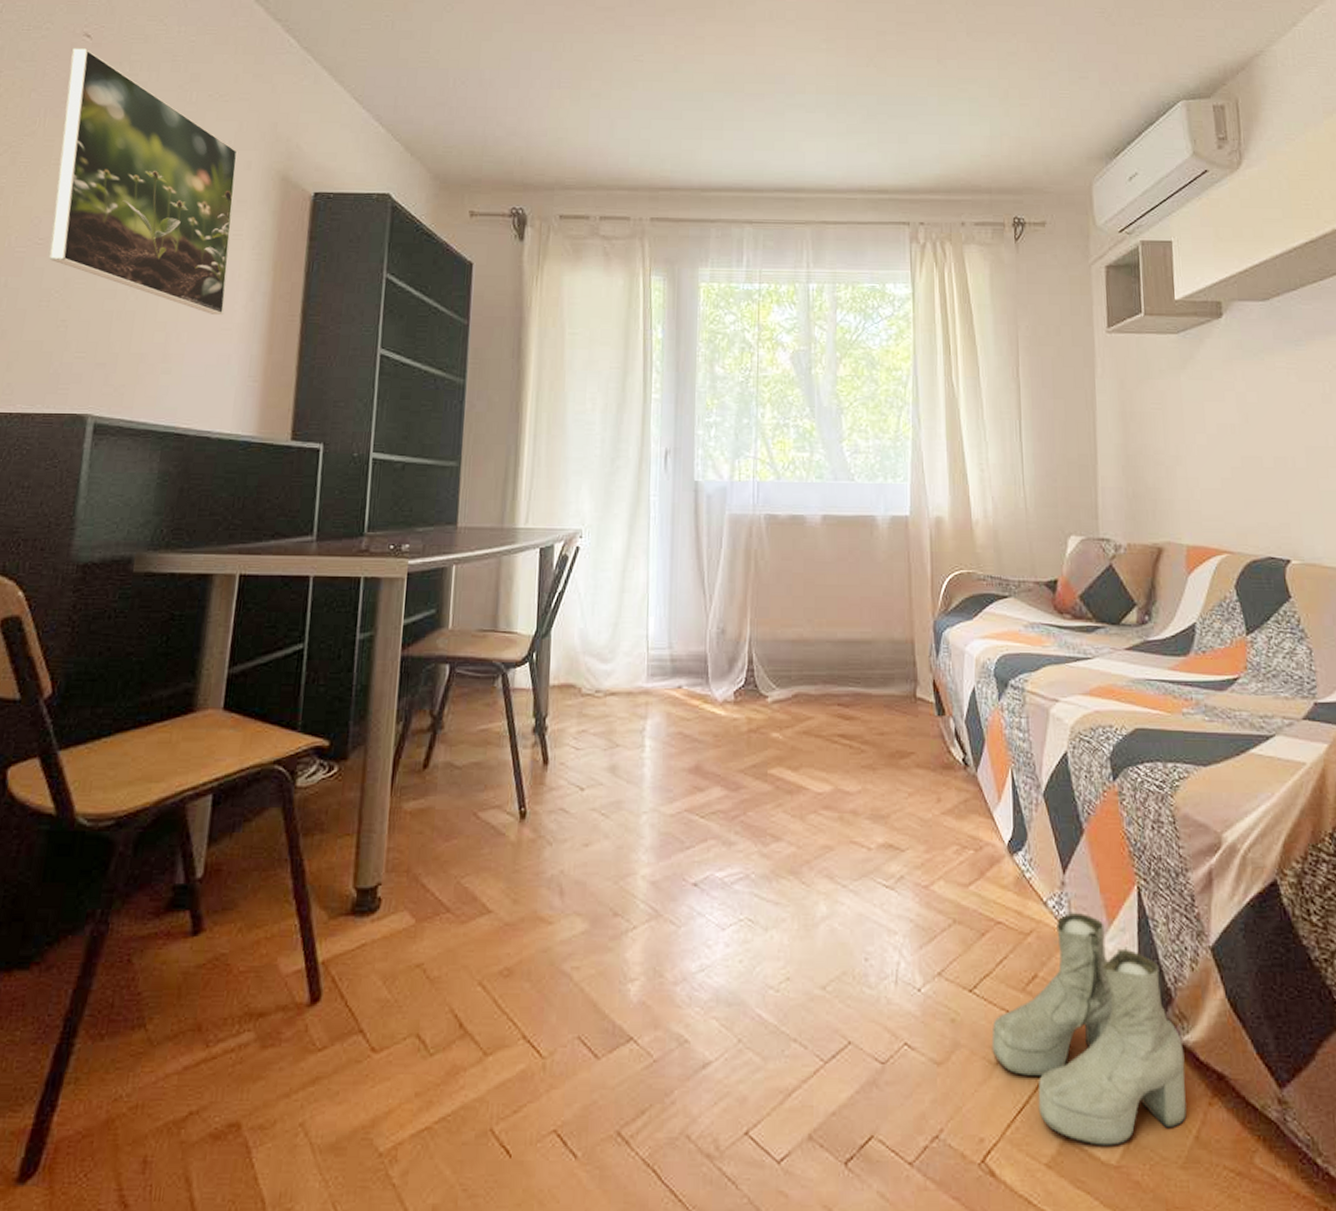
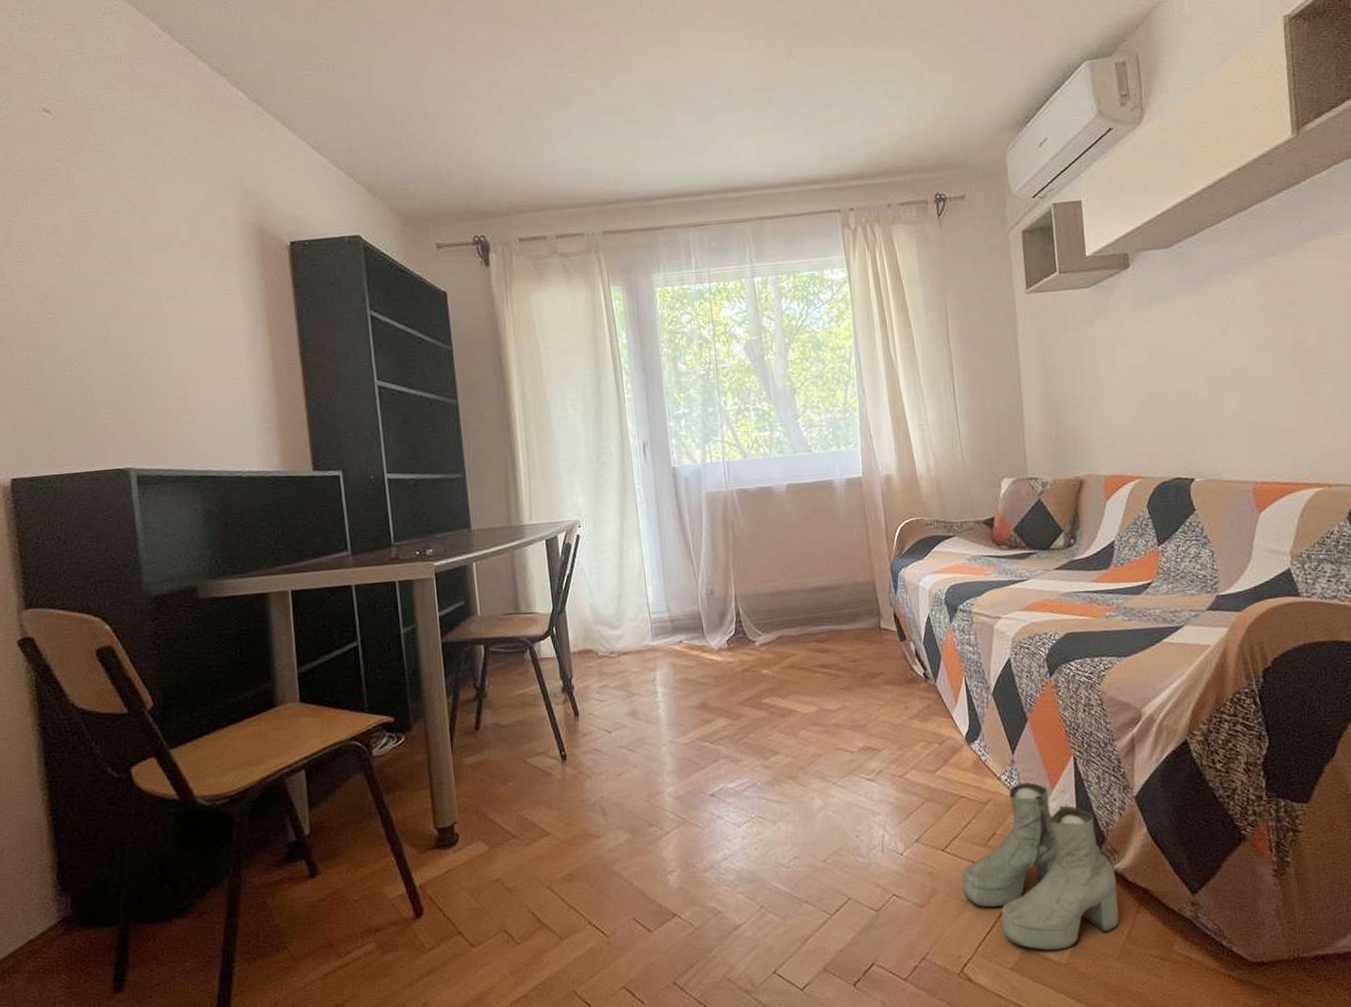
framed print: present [49,48,238,315] -> none [35,124,231,366]

